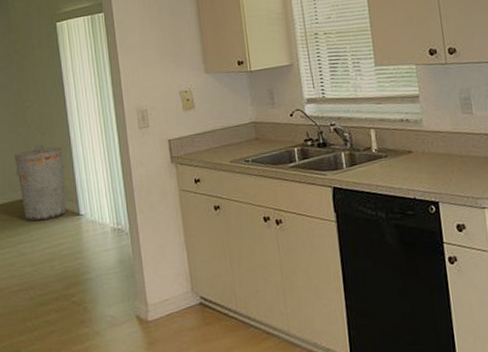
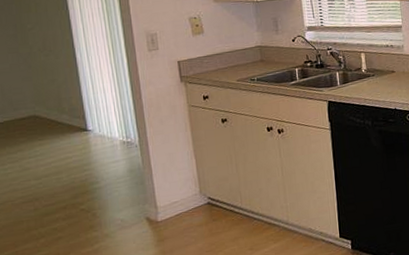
trash can: present [14,144,66,222] -> none [14,65,72,138]

